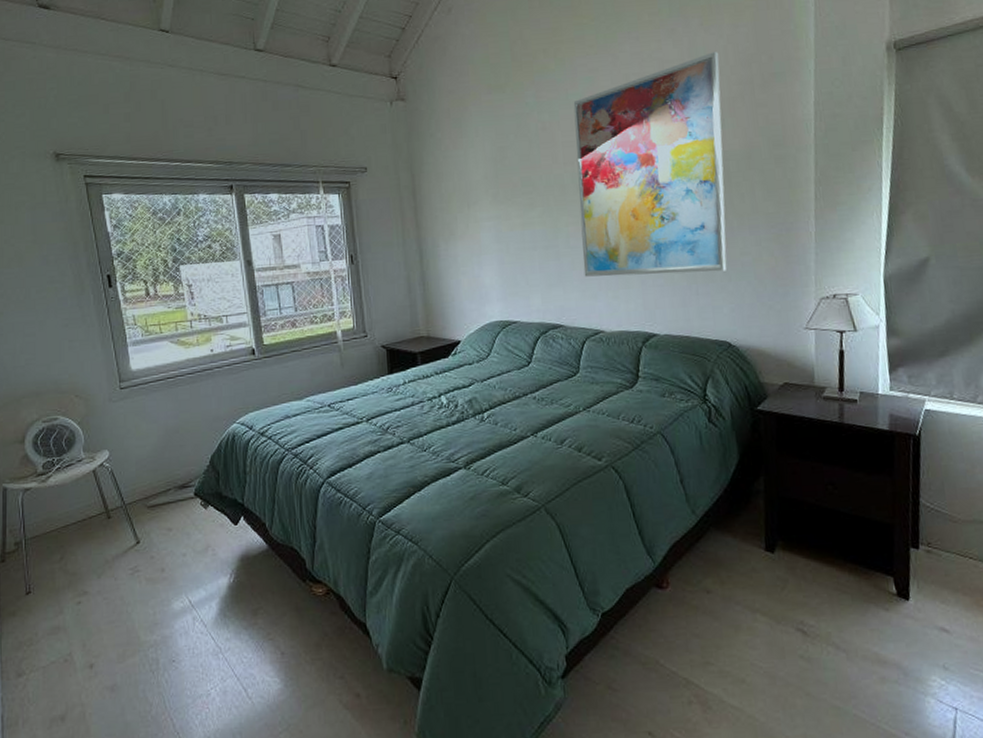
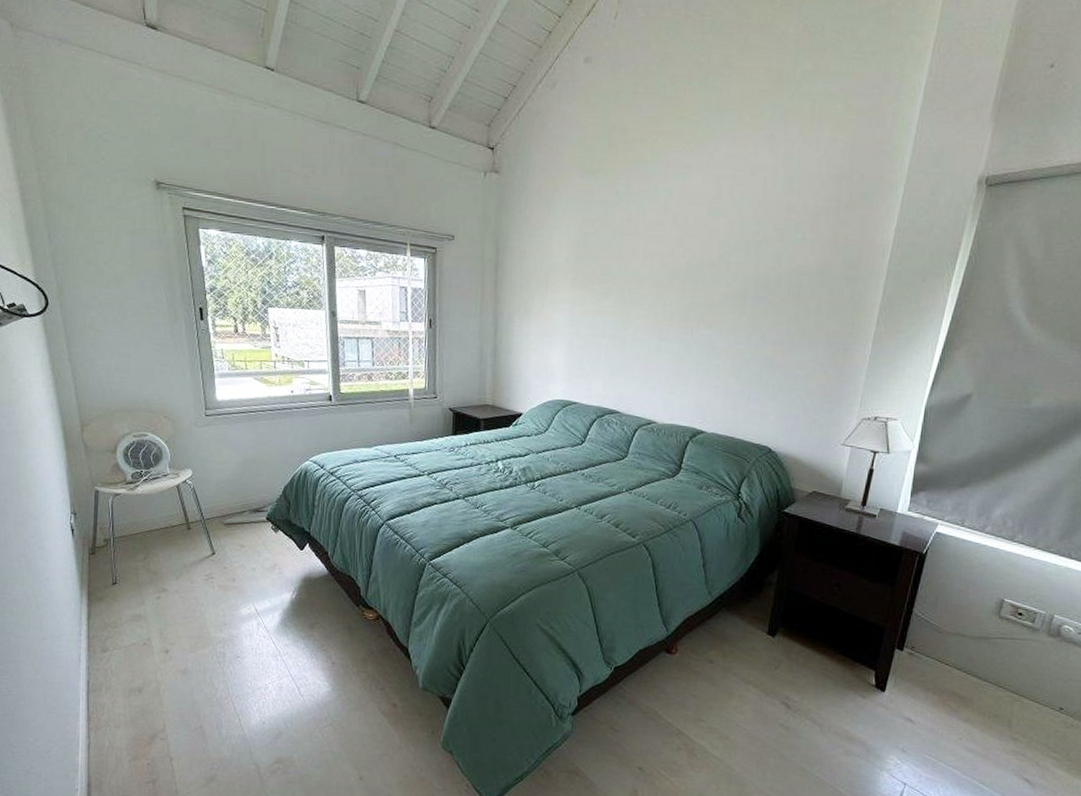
wall art: present [573,51,728,277] -> none [646,162,812,381]

